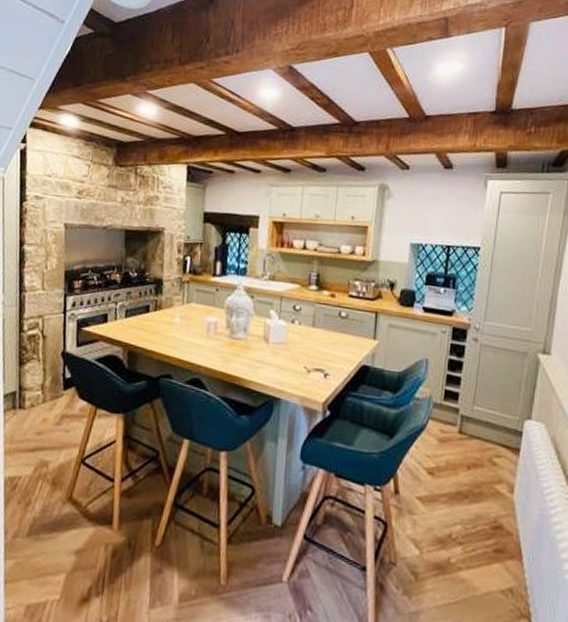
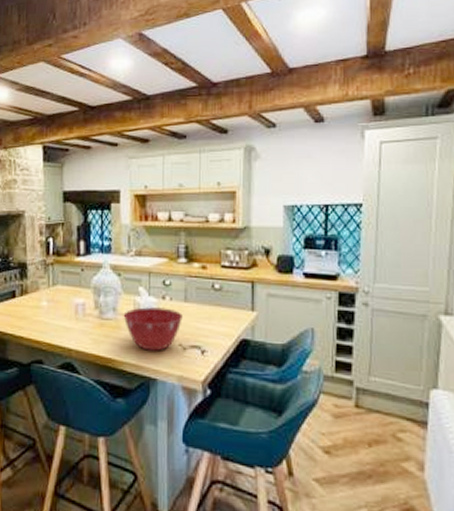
mixing bowl: none [253,329,309,372] -> present [123,306,183,351]

